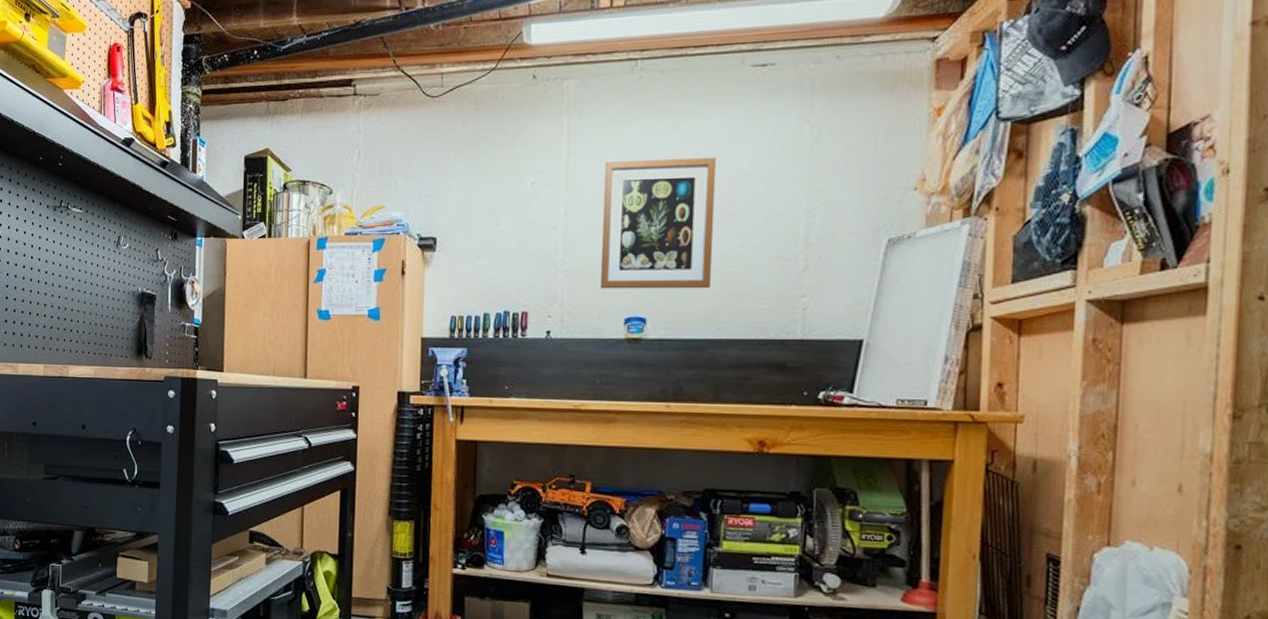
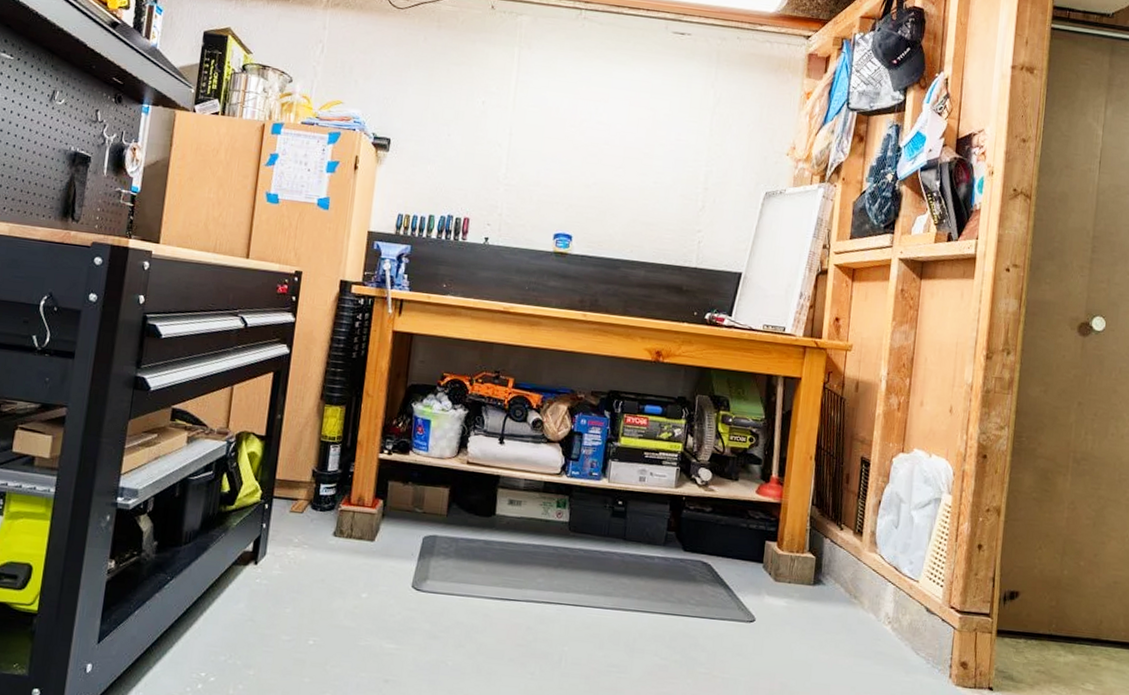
wall art: present [600,157,717,289] -> none [535,94,640,216]

